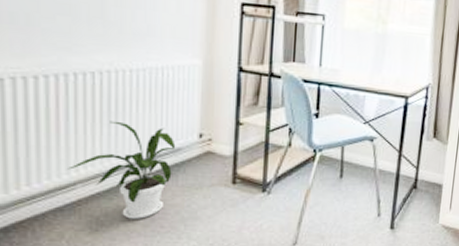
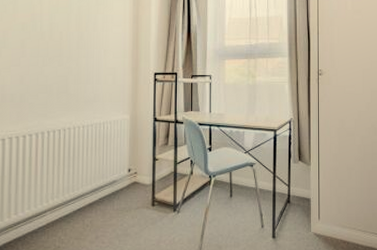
house plant: present [68,120,176,219] -> none [41,163,113,237]

